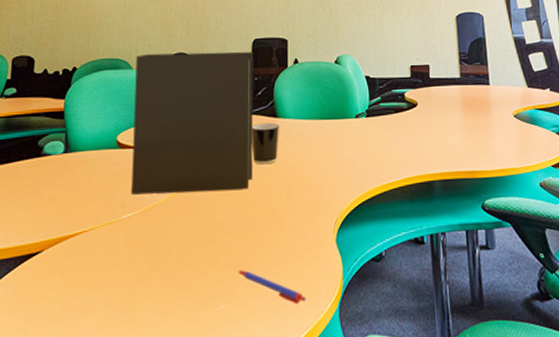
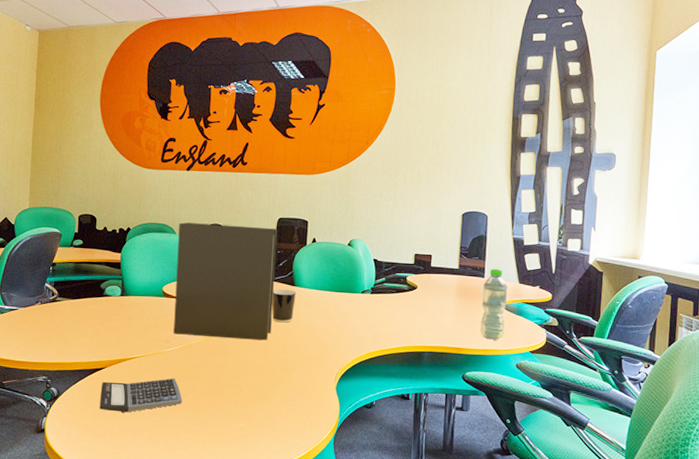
calculator: none [33,253,144,312] -> present [99,378,182,413]
pen: present [237,270,306,305] -> none [255,400,308,431]
water bottle: none [489,73,521,157] -> present [479,268,507,340]

